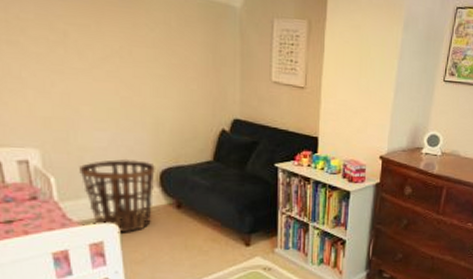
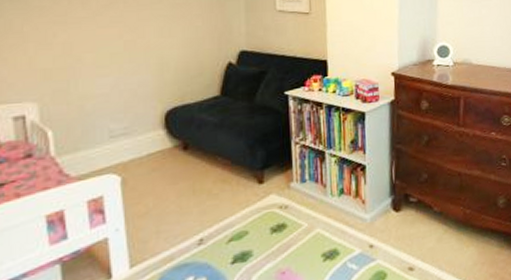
basket: present [79,159,157,233] -> none [79,103,161,185]

